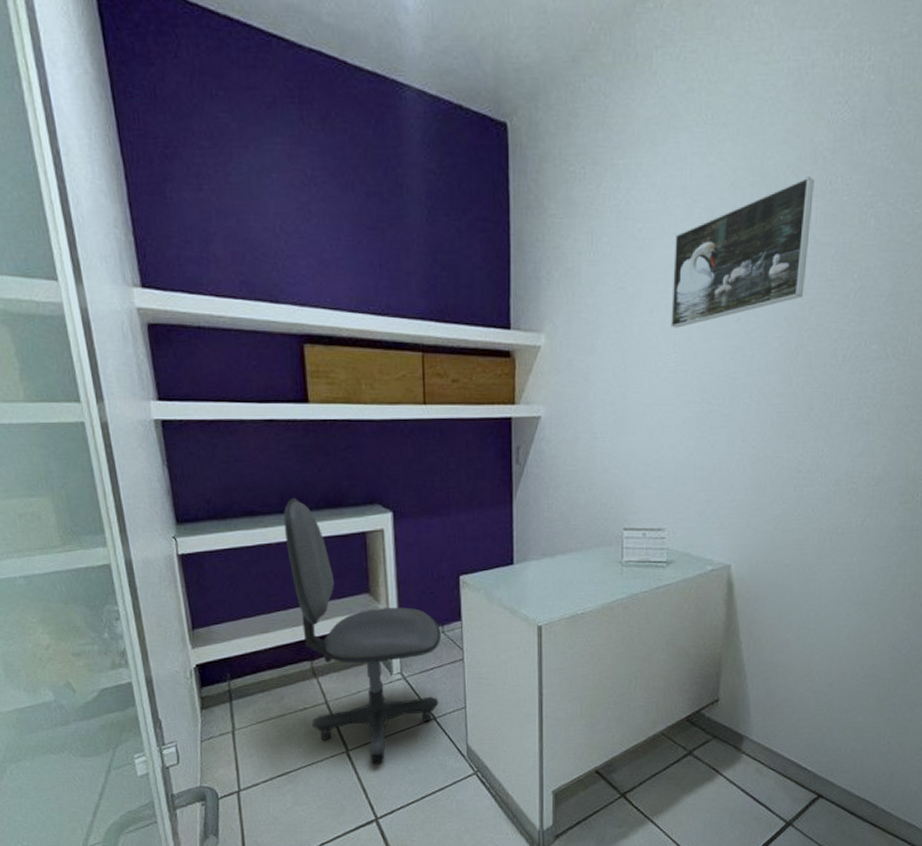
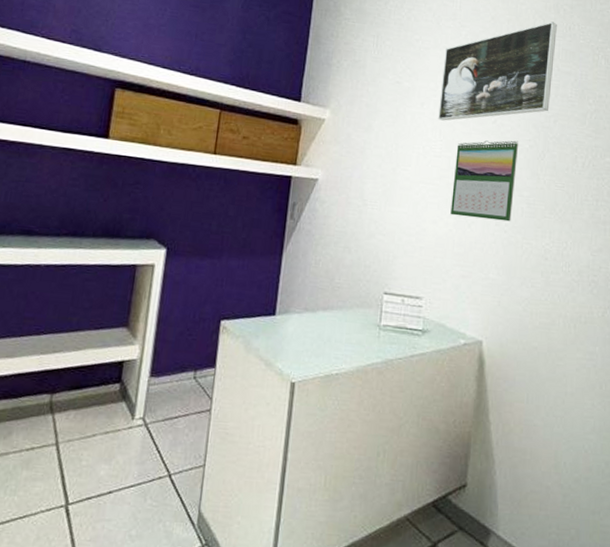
office chair: present [283,498,442,765] -> none [34,223,193,526]
calendar: none [691,339,768,437] -> present [450,140,519,222]

